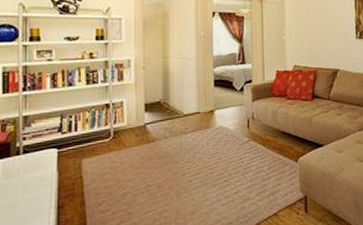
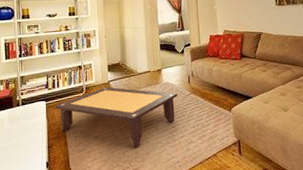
coffee table: none [70,131,234,207] -> present [55,87,178,148]

